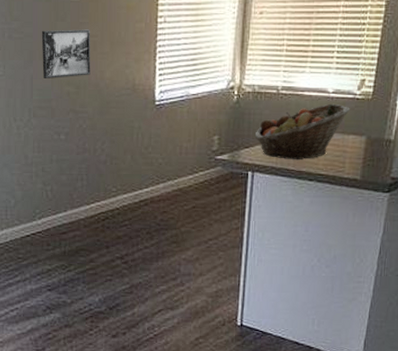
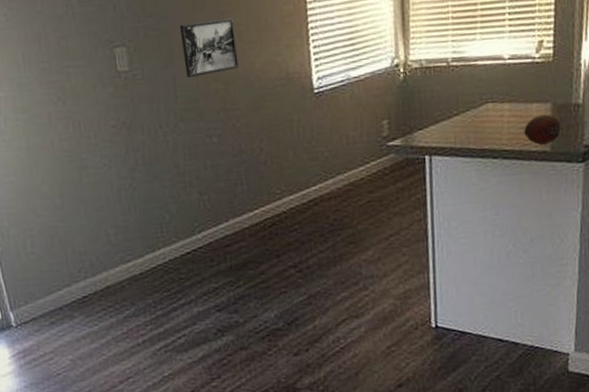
fruit basket: present [254,103,350,161] -> none [427,70,530,138]
fruit: none [338,146,372,173] -> present [523,114,561,145]

